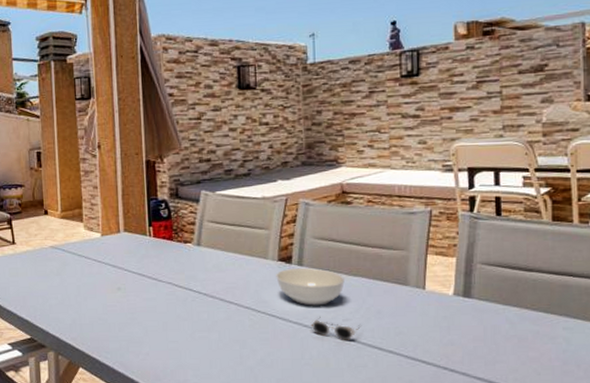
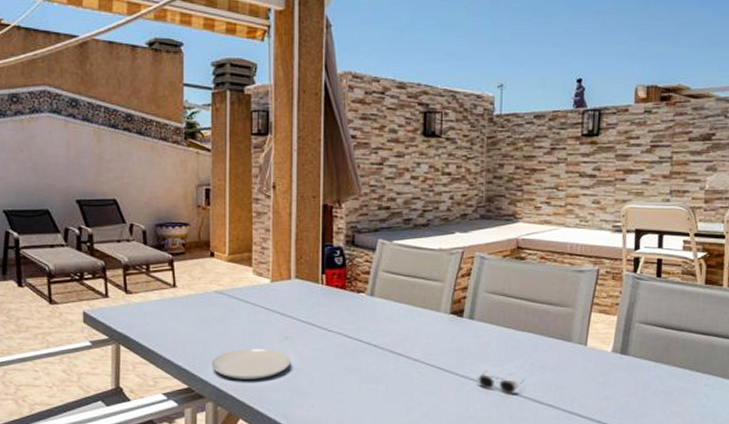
plate: none [51,299,125,329] -> present [211,348,291,379]
bowl: present [276,267,345,306] -> none [447,321,513,360]

